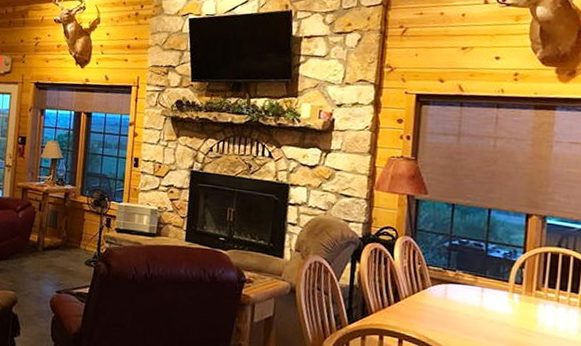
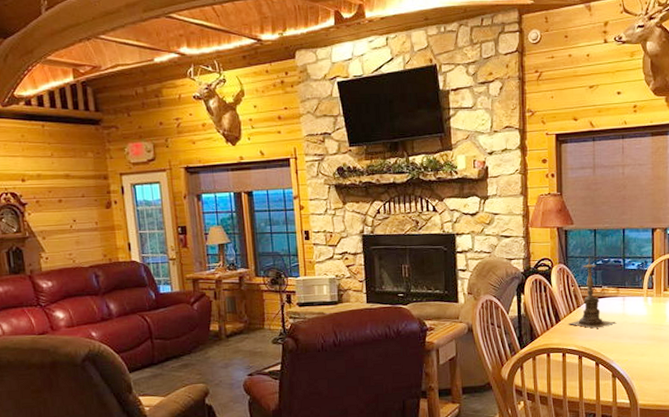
candle holder: none [410,232,470,319] -> present [568,255,616,329]

